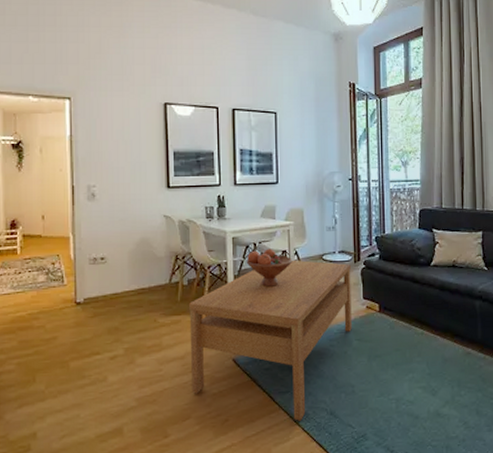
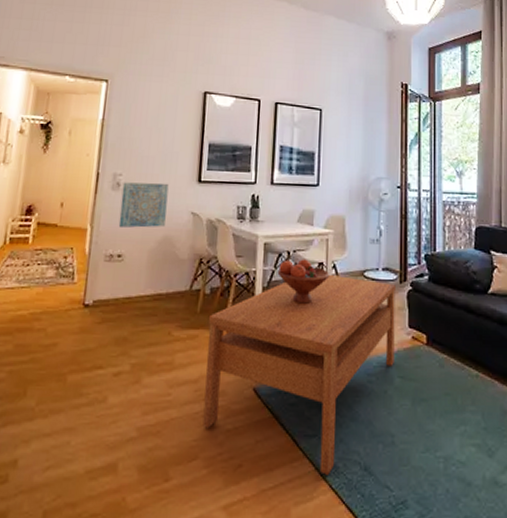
wall art: none [97,191,141,235] -> present [118,182,169,229]

